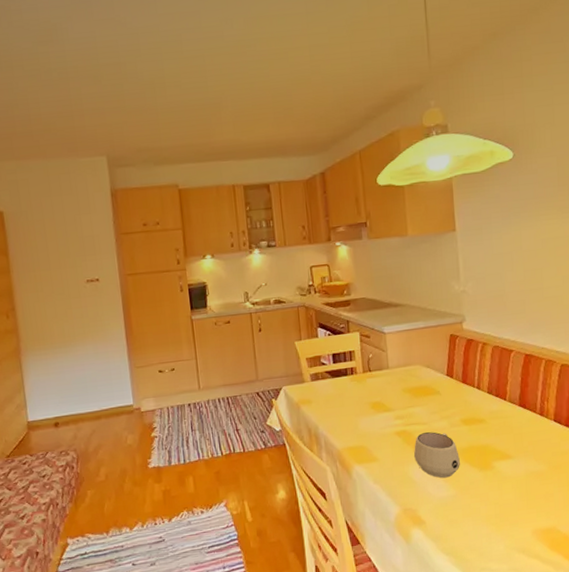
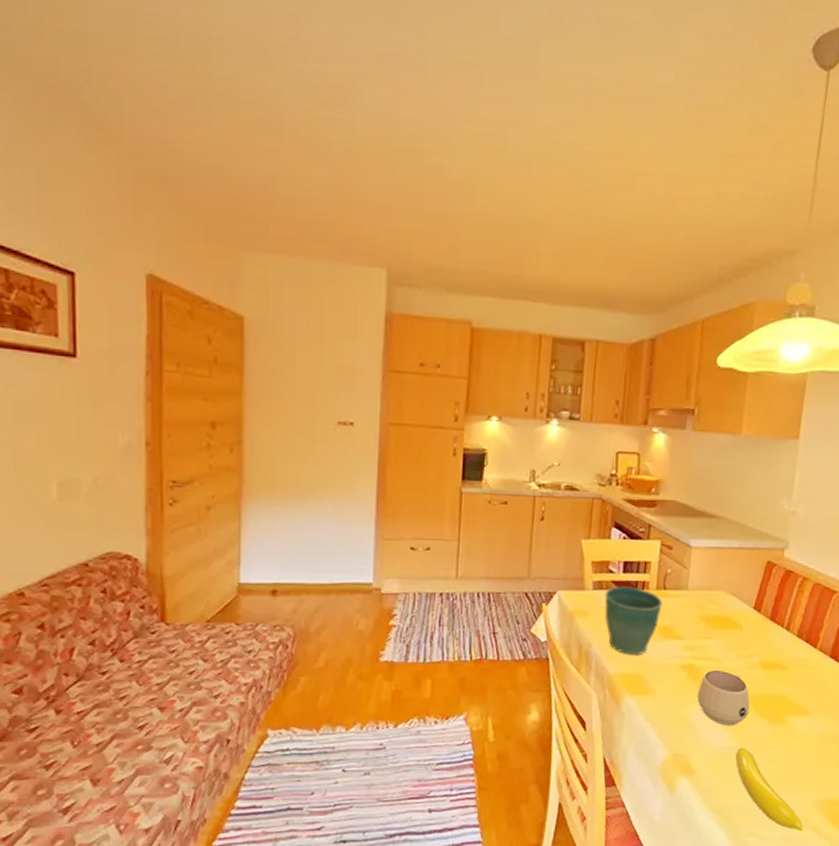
flower pot: none [321,373,371,431] -> present [604,586,663,656]
banana: none [456,494,527,561] -> present [735,747,803,832]

